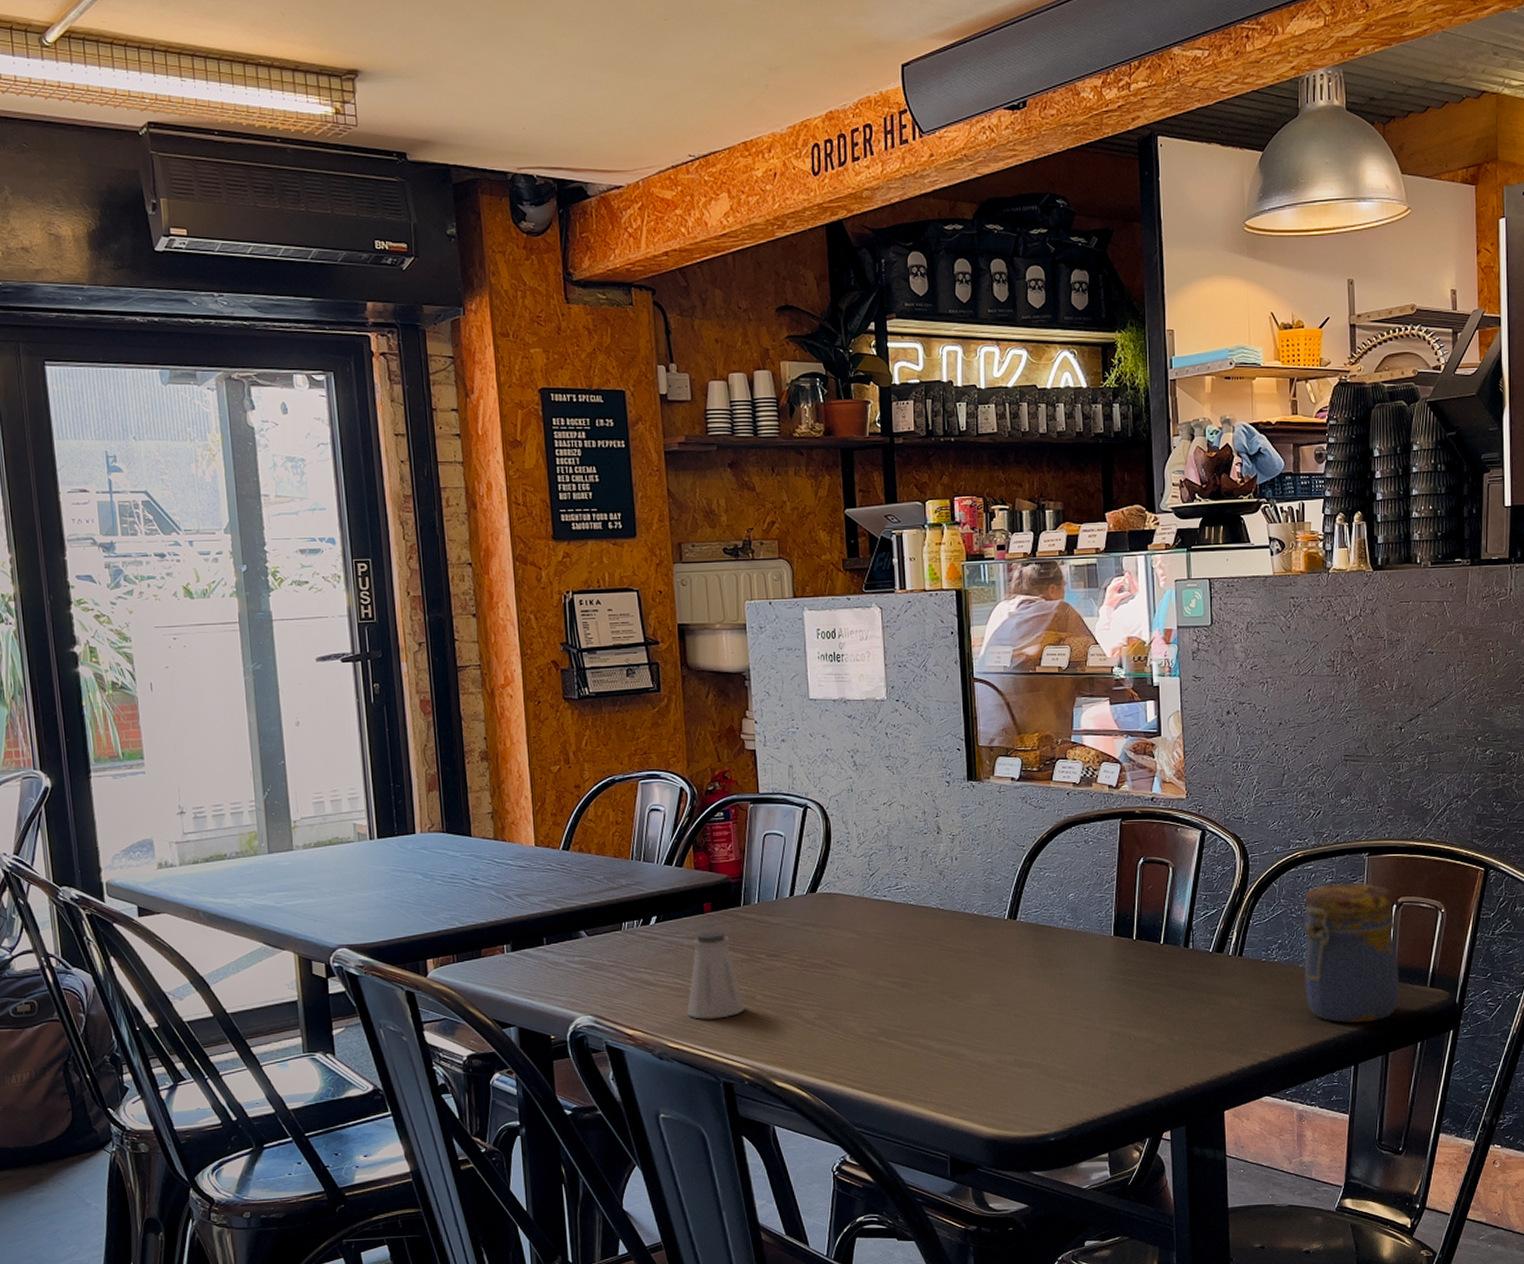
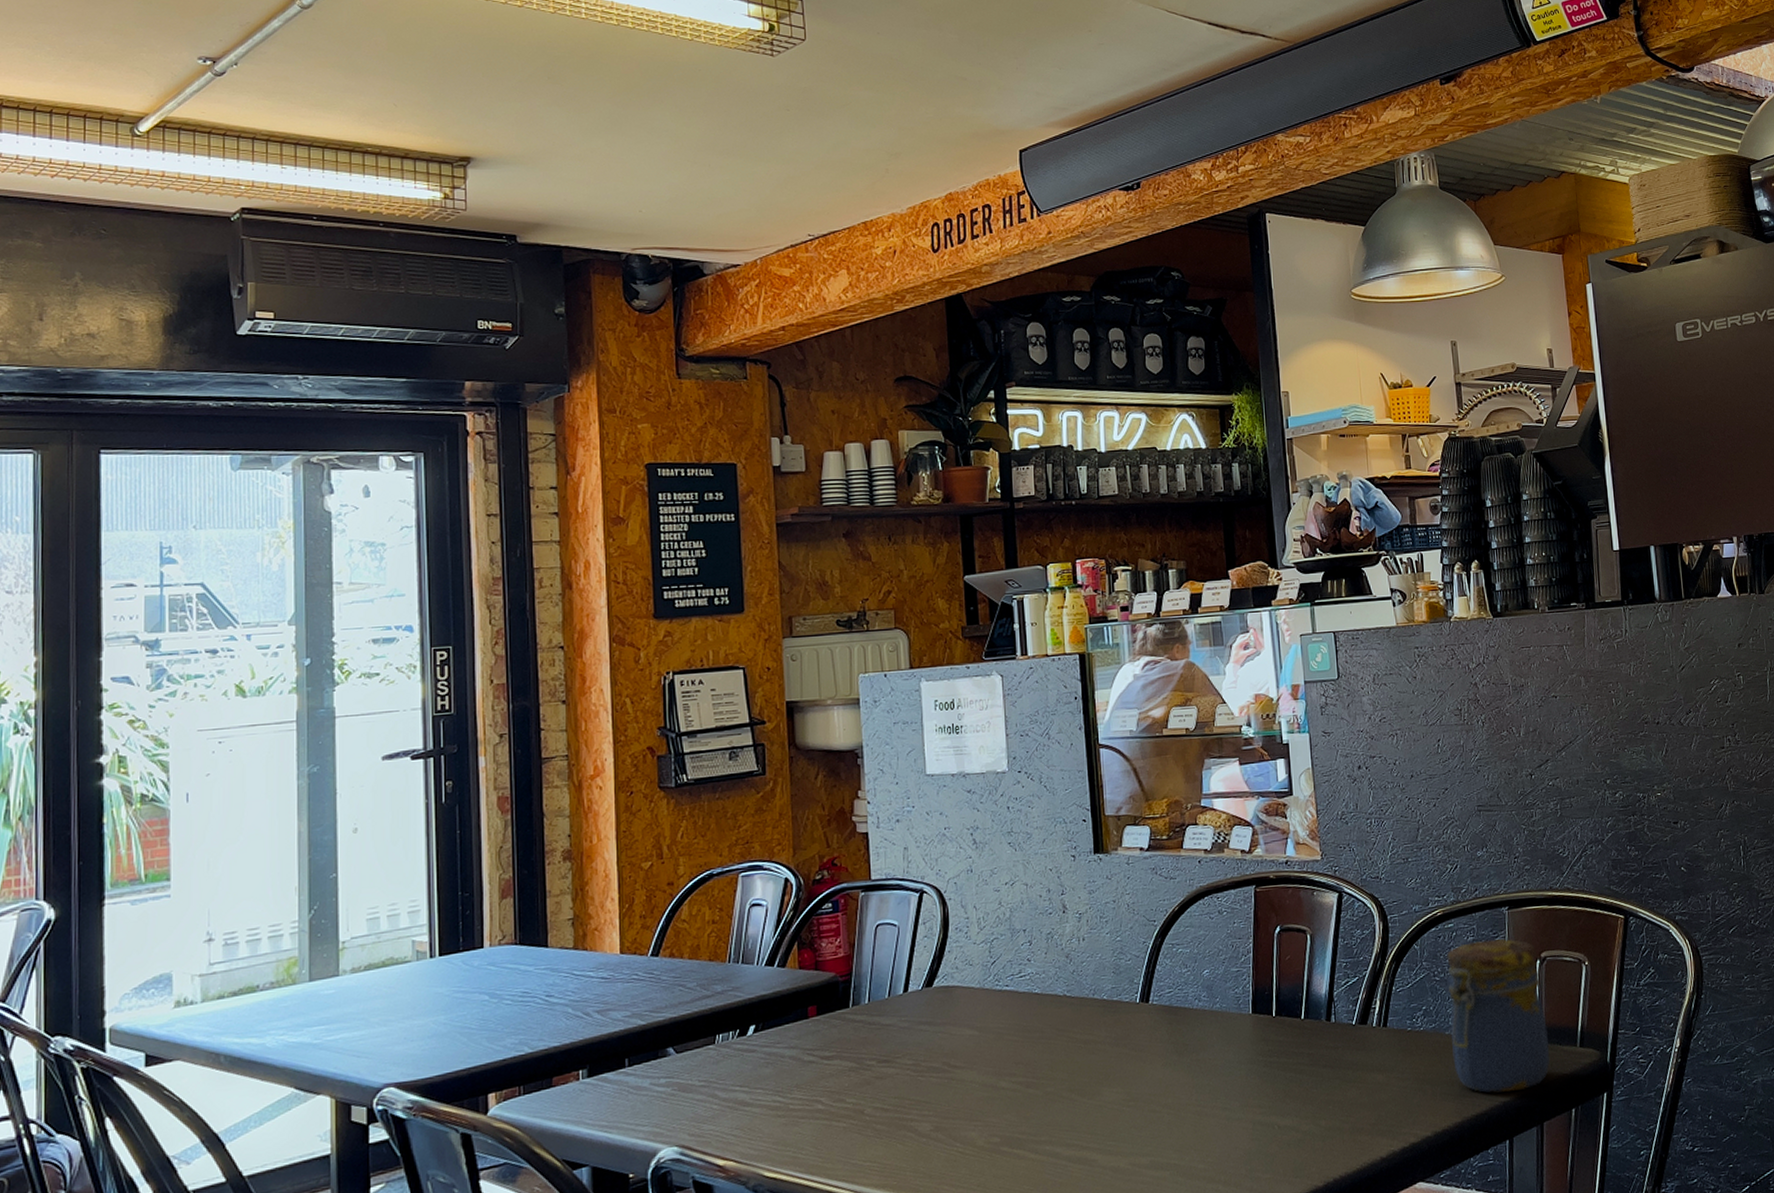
saltshaker: present [687,930,746,1020] -> none [787,1036,853,1142]

